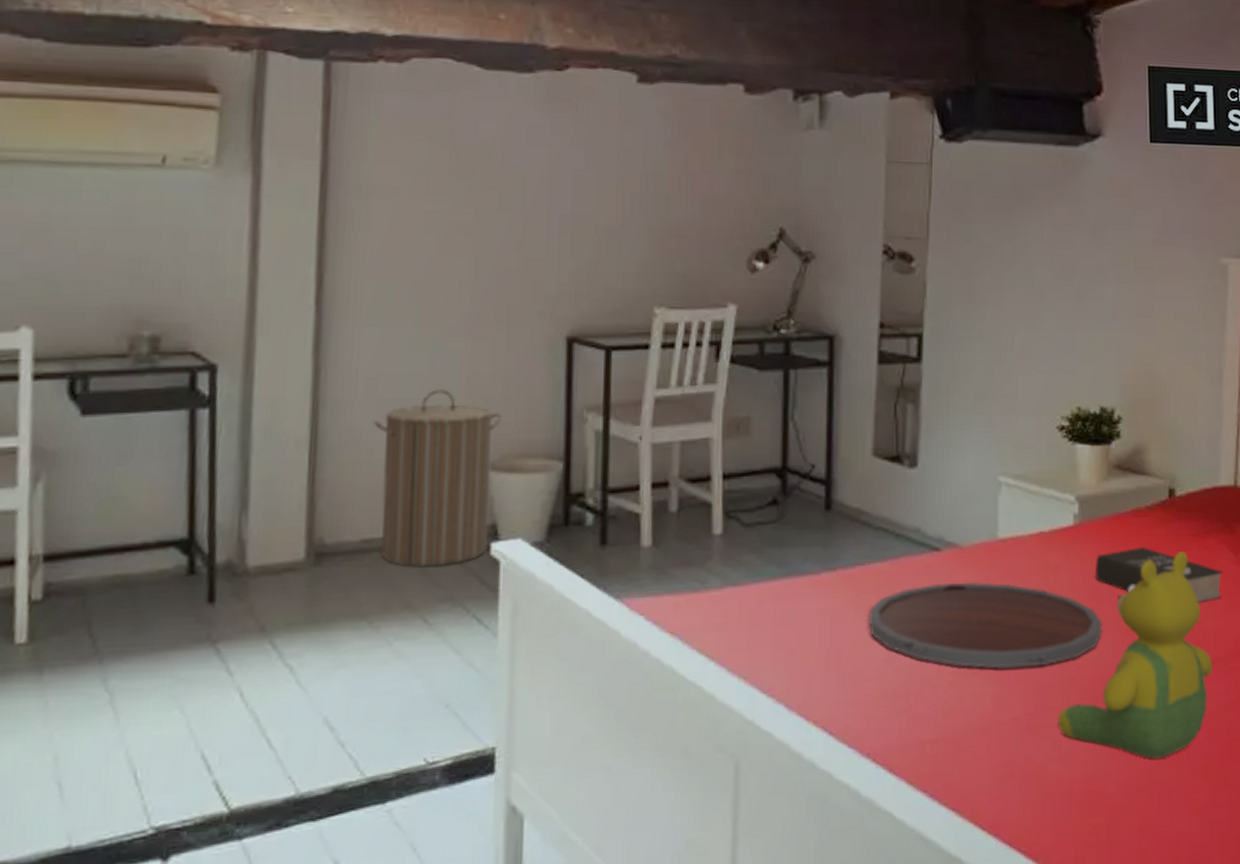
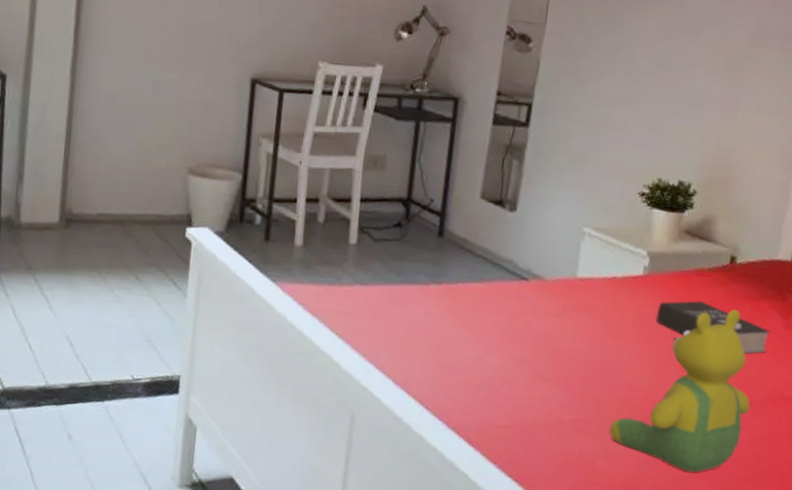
laundry hamper: present [374,388,501,567] -> none [110,108,200,241]
tray: present [867,582,1103,669] -> none [463,305,658,384]

